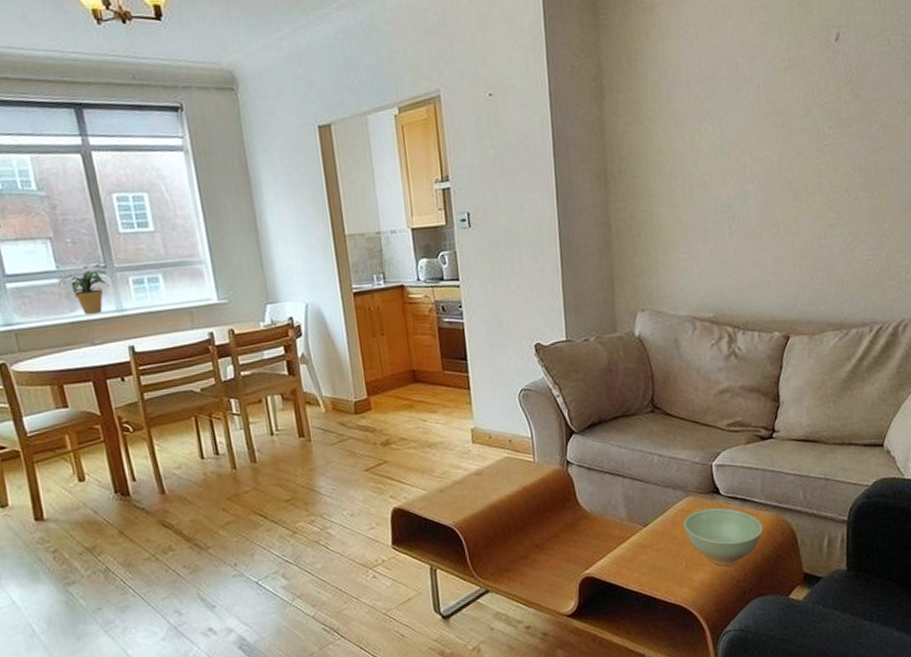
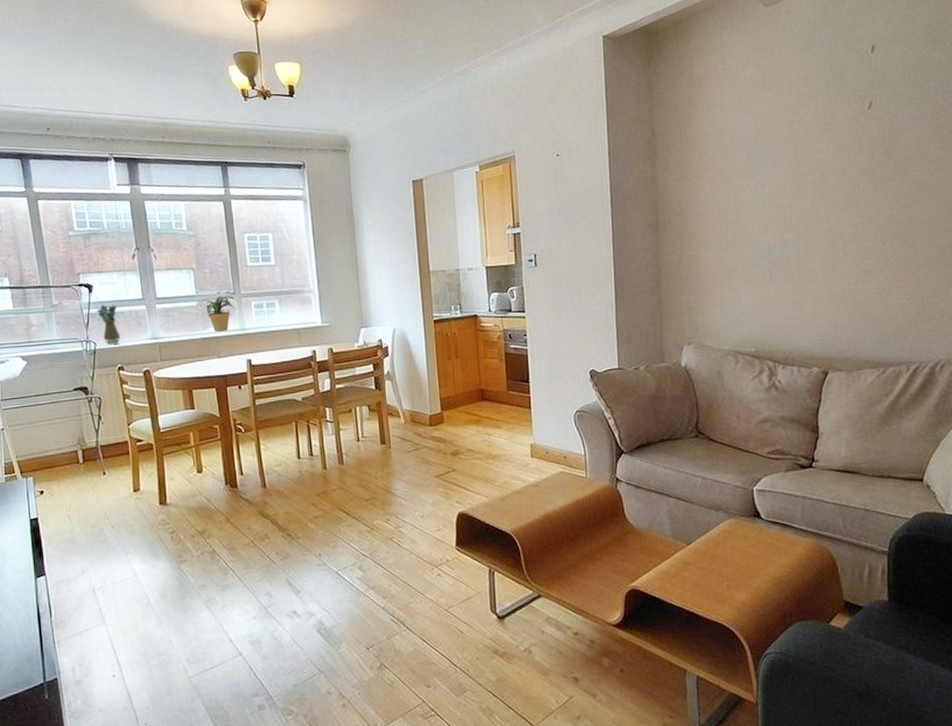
bowl: present [683,507,763,567] -> none [725,531,803,589]

